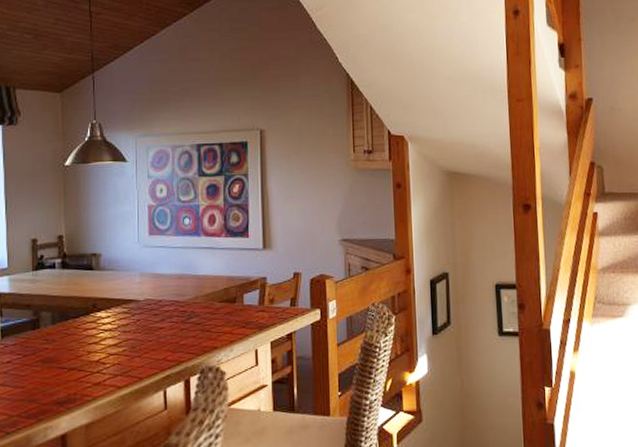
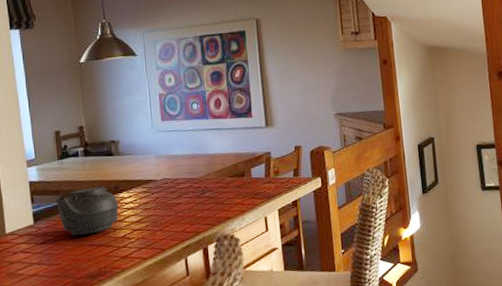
teapot: none [27,301,96,357] -> present [56,184,119,236]

